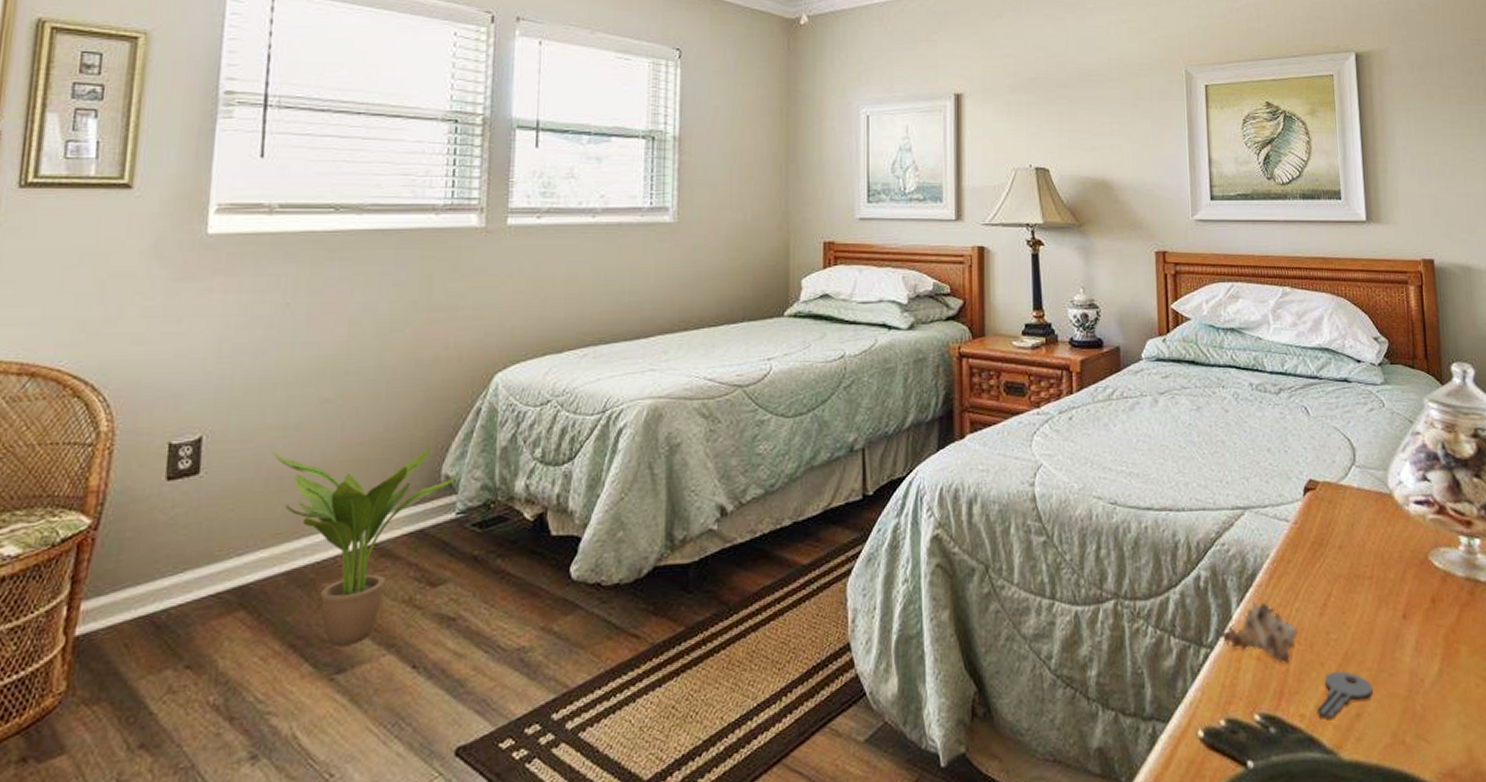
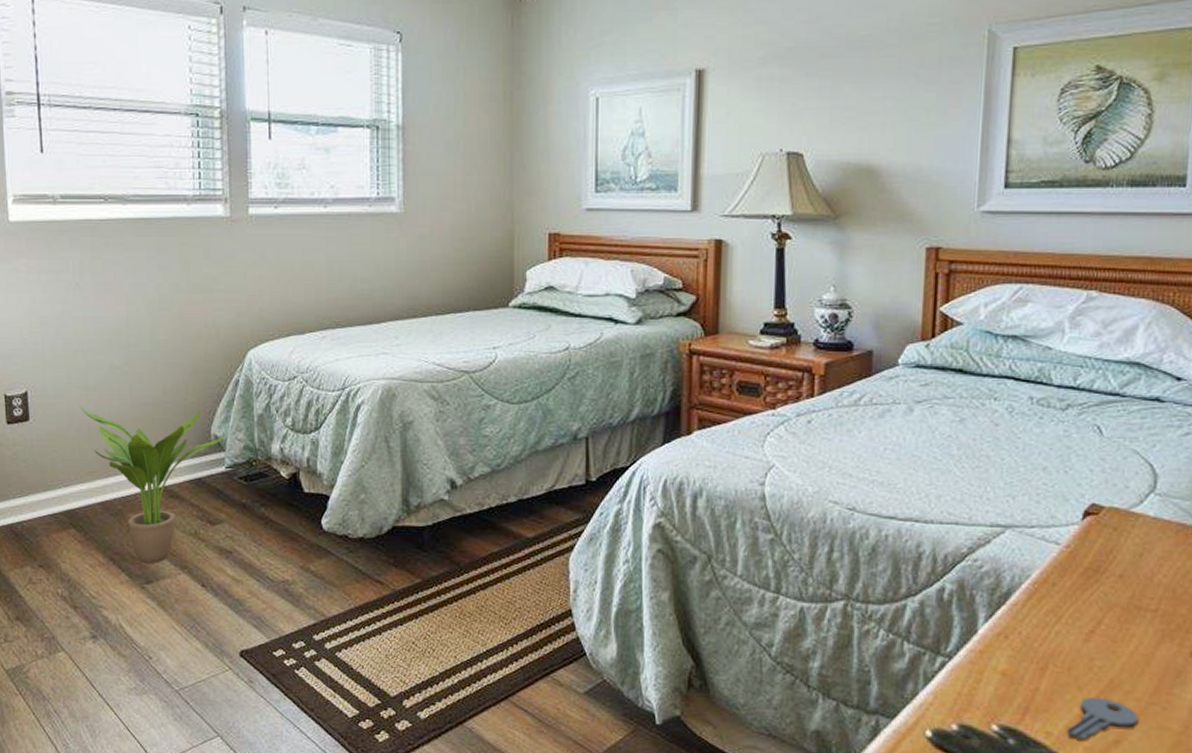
seashell: present [1214,601,1298,664] -> none [954,619,1055,682]

